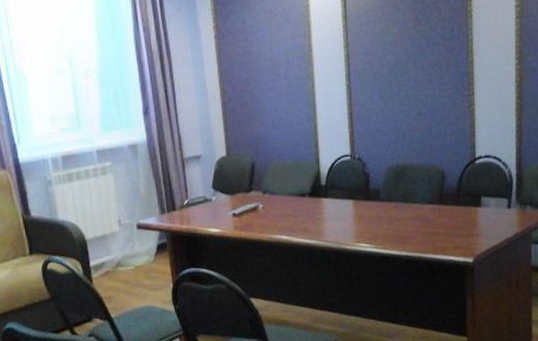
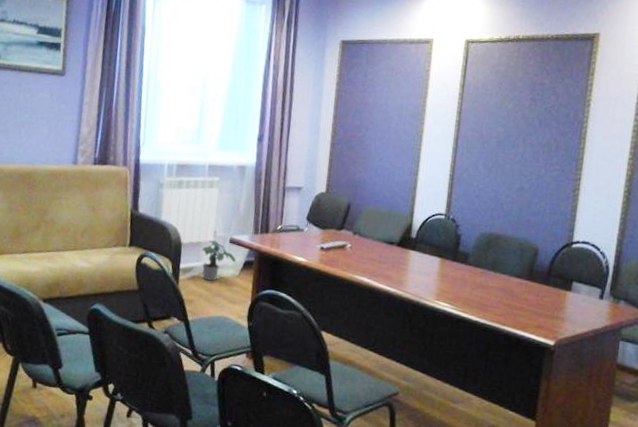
potted plant: none [109,229,149,273] -> present [201,240,237,281]

